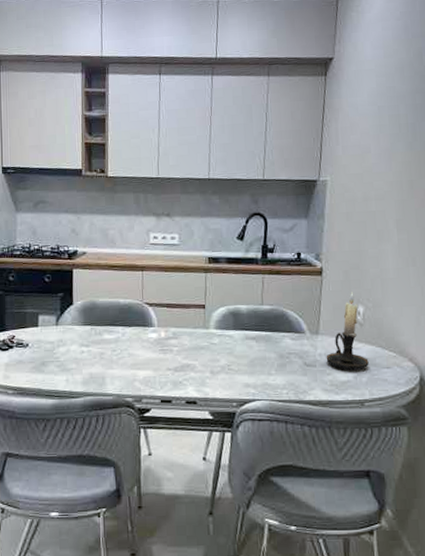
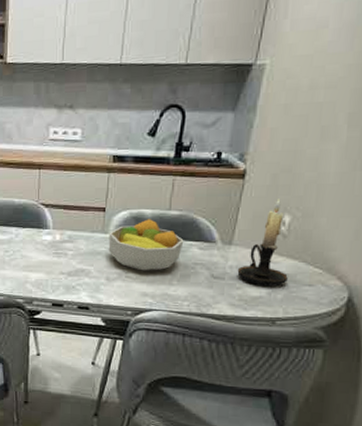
fruit bowl: none [210,314,277,363] -> present [108,219,184,271]

